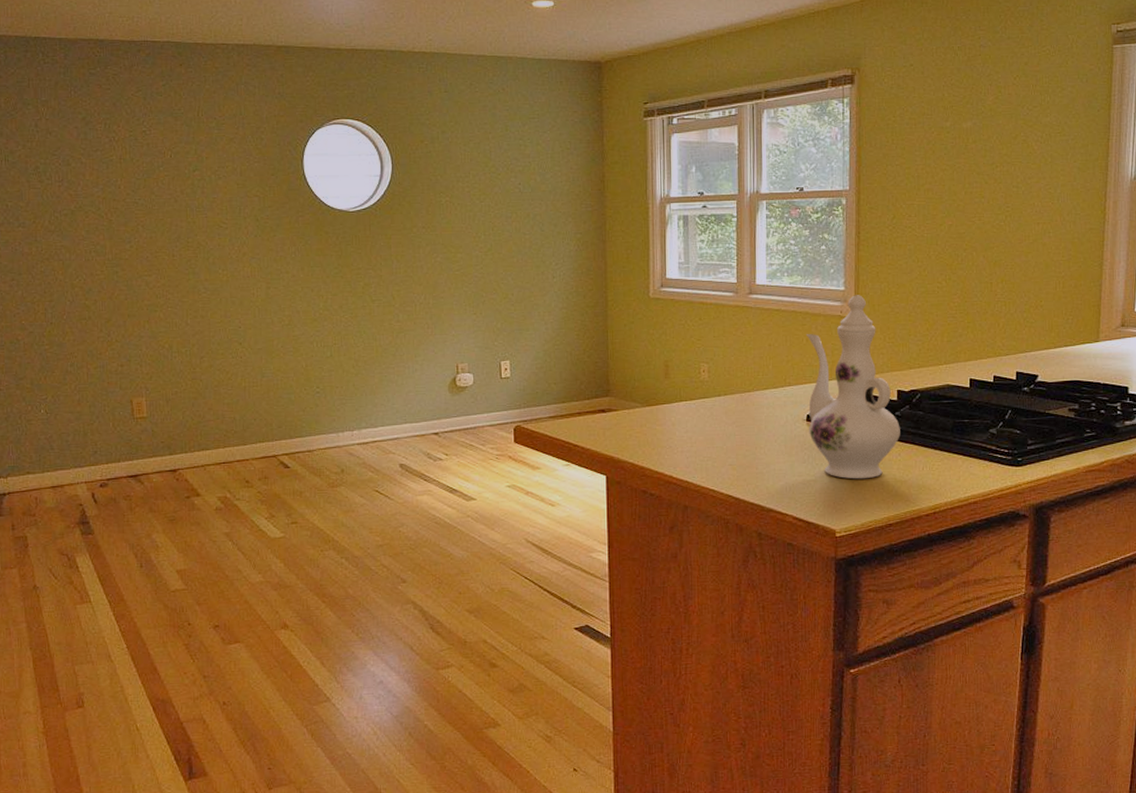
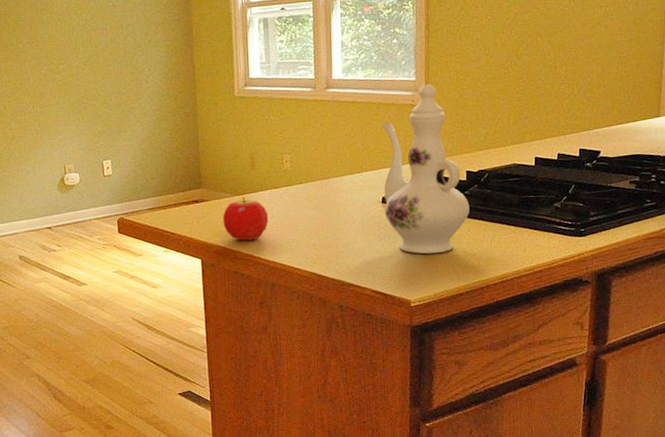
fruit: none [632,408,683,457] -> present [222,197,269,241]

